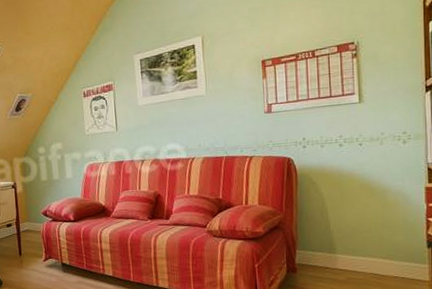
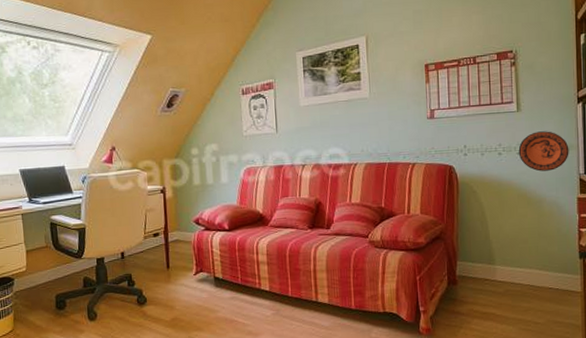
decorative plate: none [360,121,416,162] -> present [518,131,569,172]

